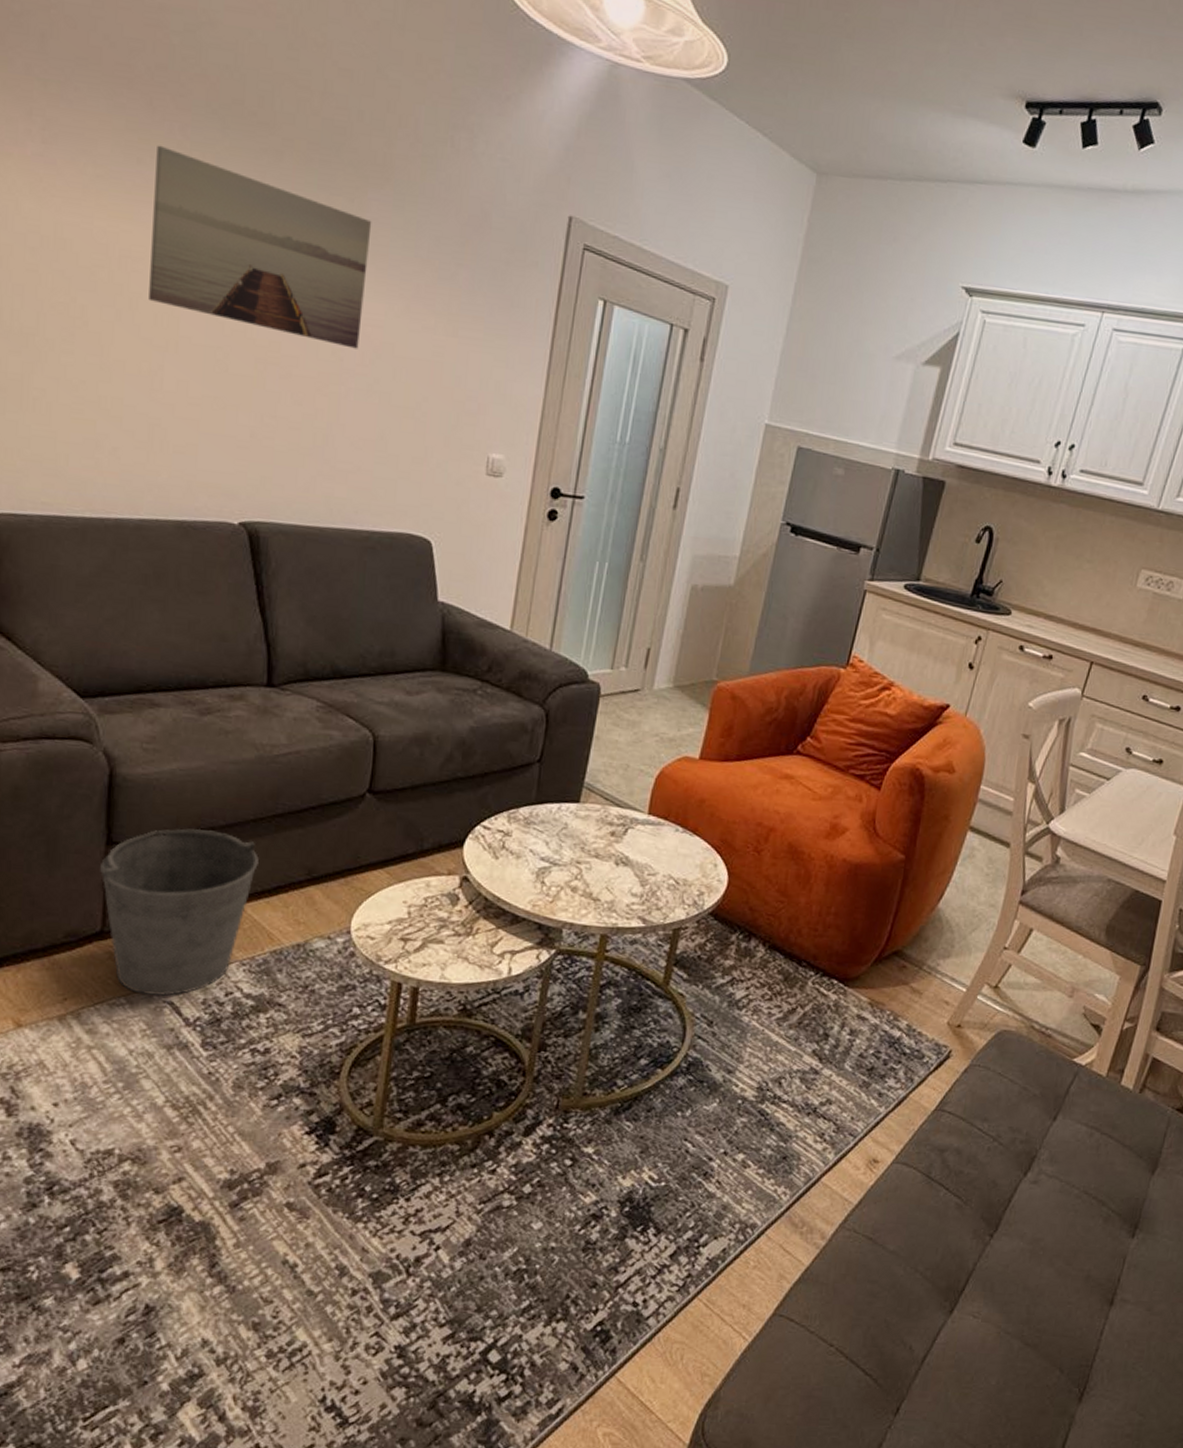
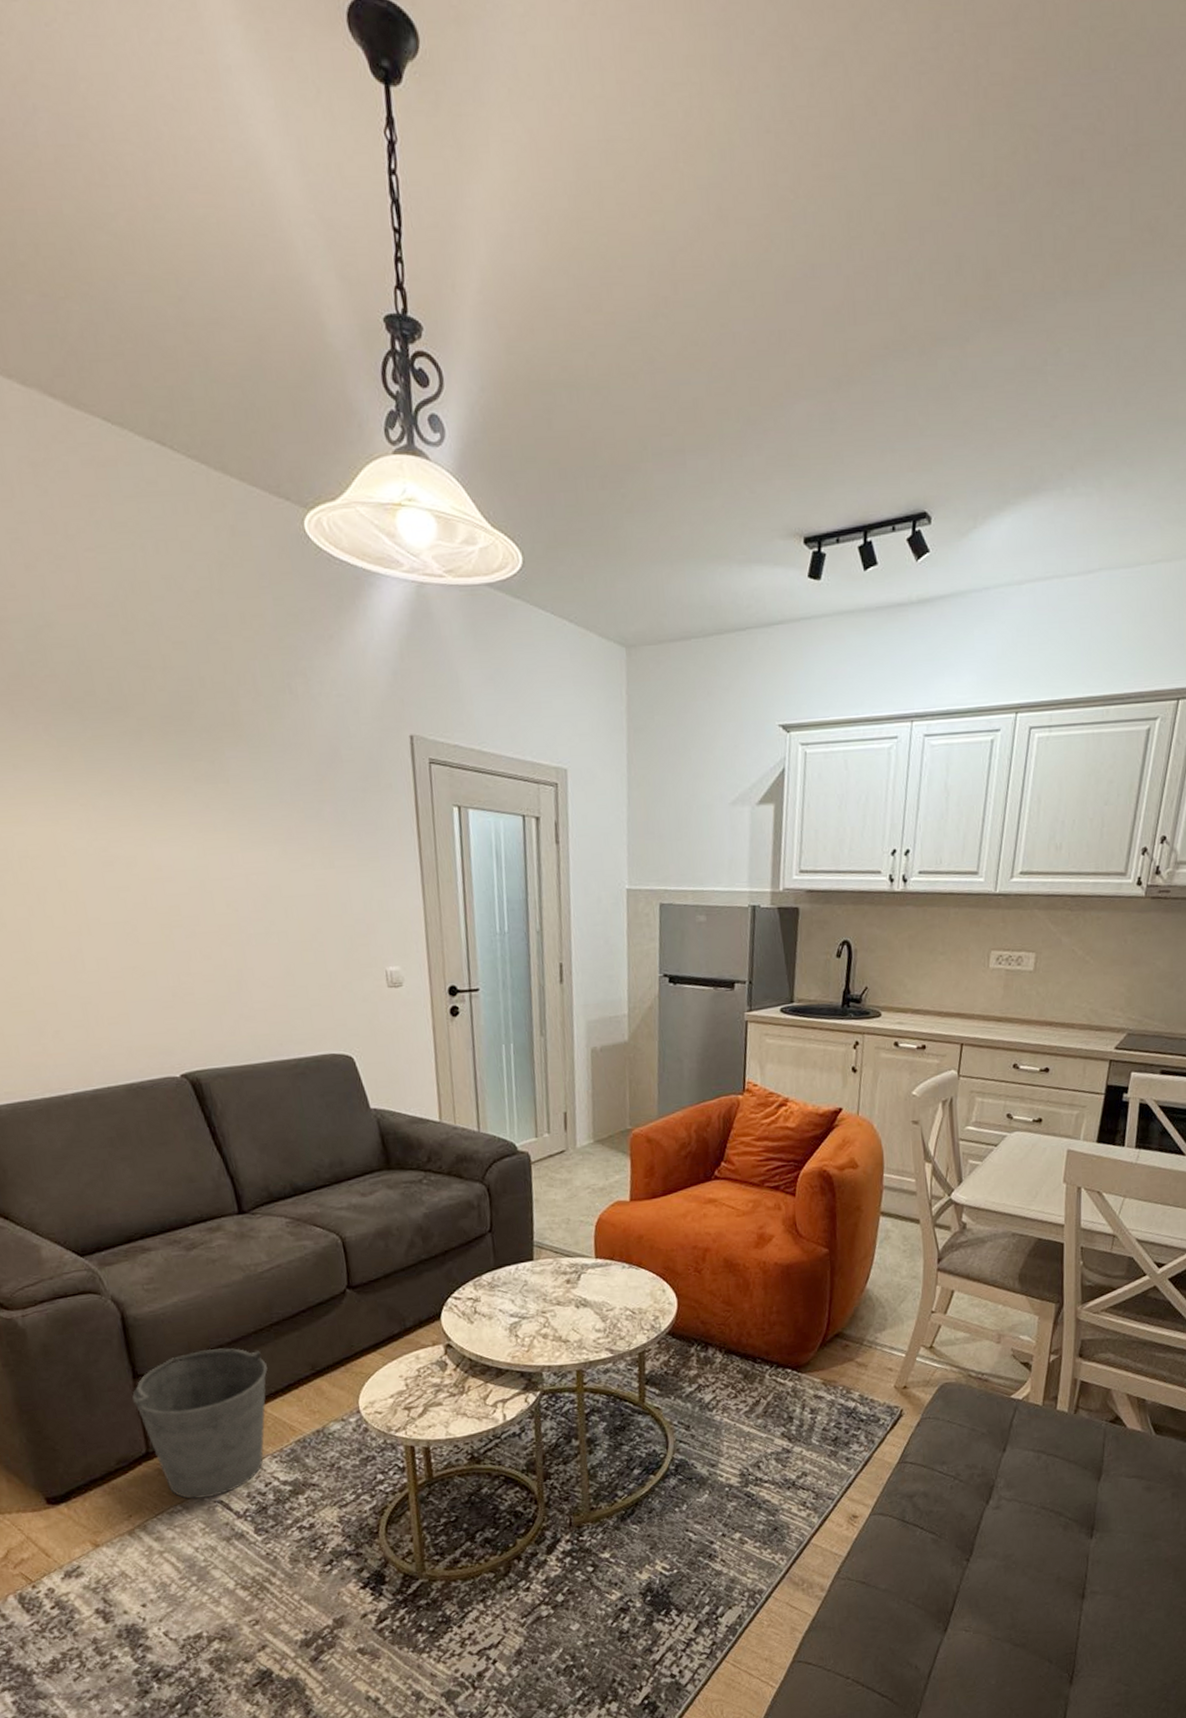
wall art: present [149,145,372,349] -> none [27,748,249,898]

